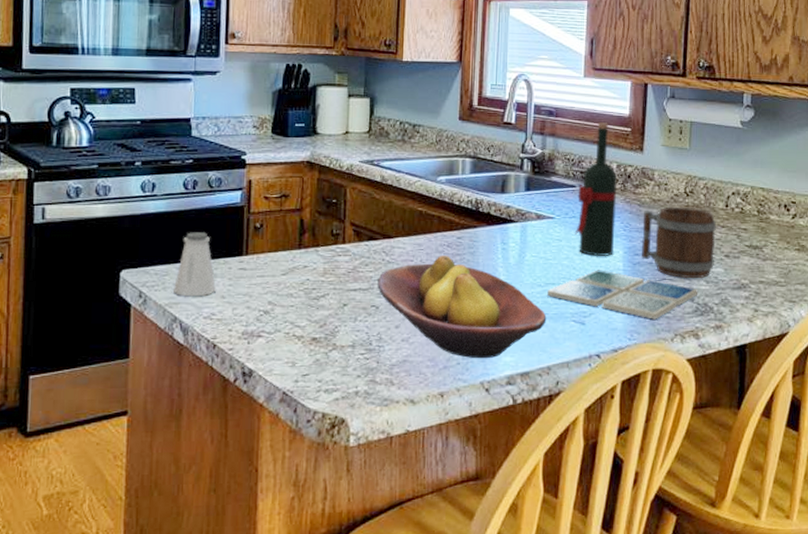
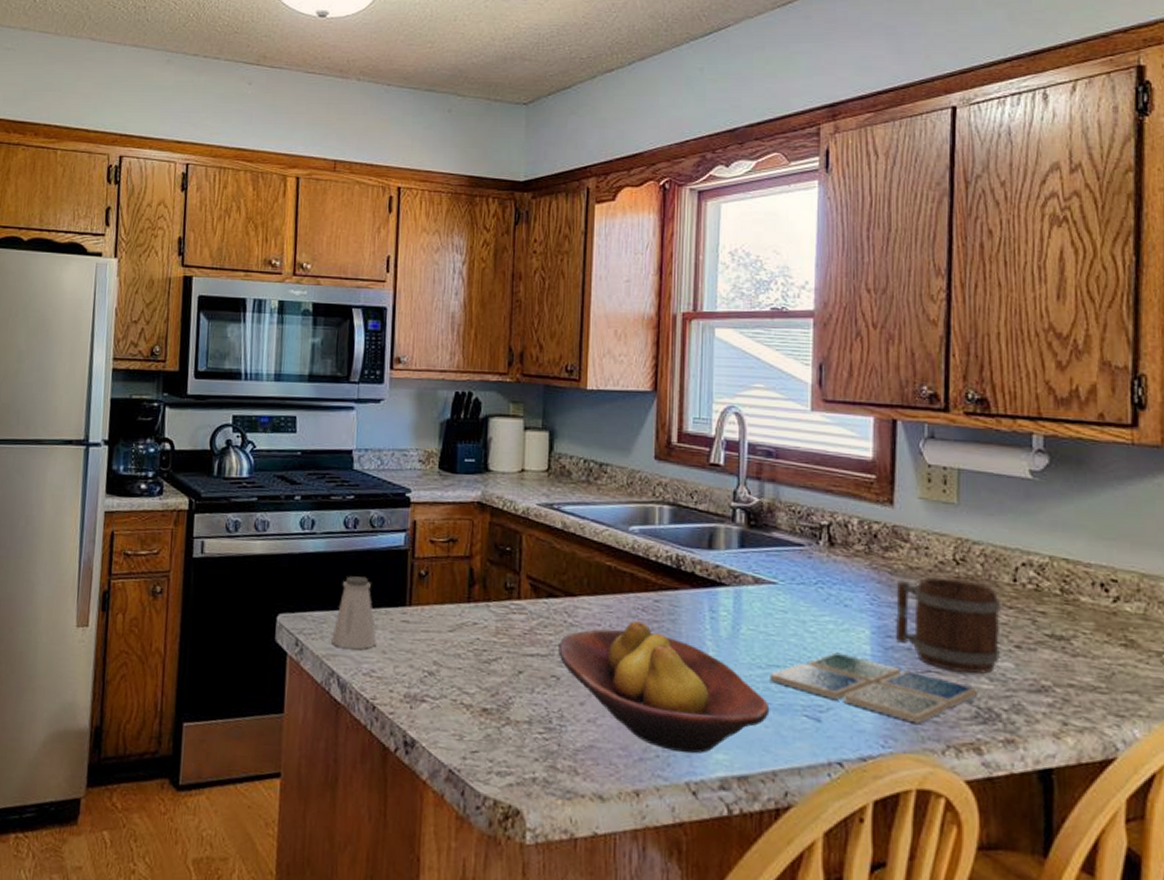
wine bottle: present [574,122,618,256] -> none [804,467,860,636]

